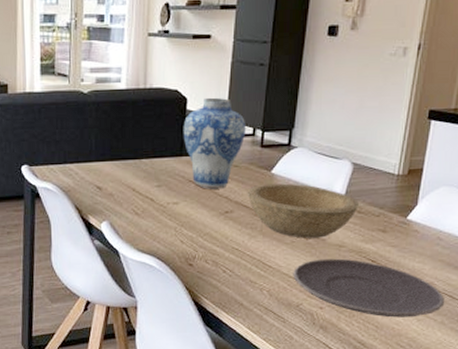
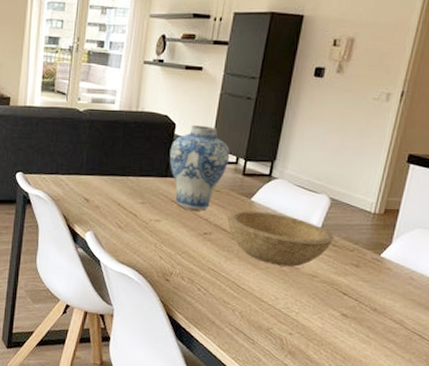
plate: present [293,258,445,318] -> none [265,286,414,352]

